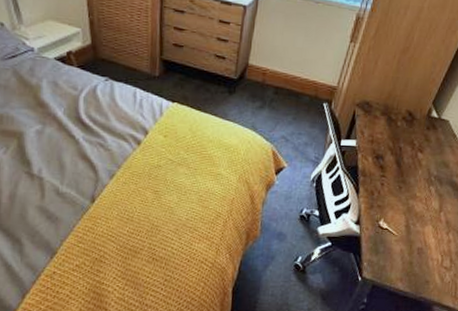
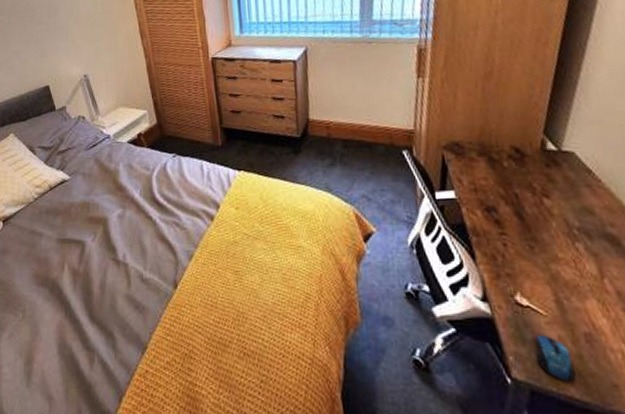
computer mouse: none [382,248,405,280] -> present [535,334,576,383]

